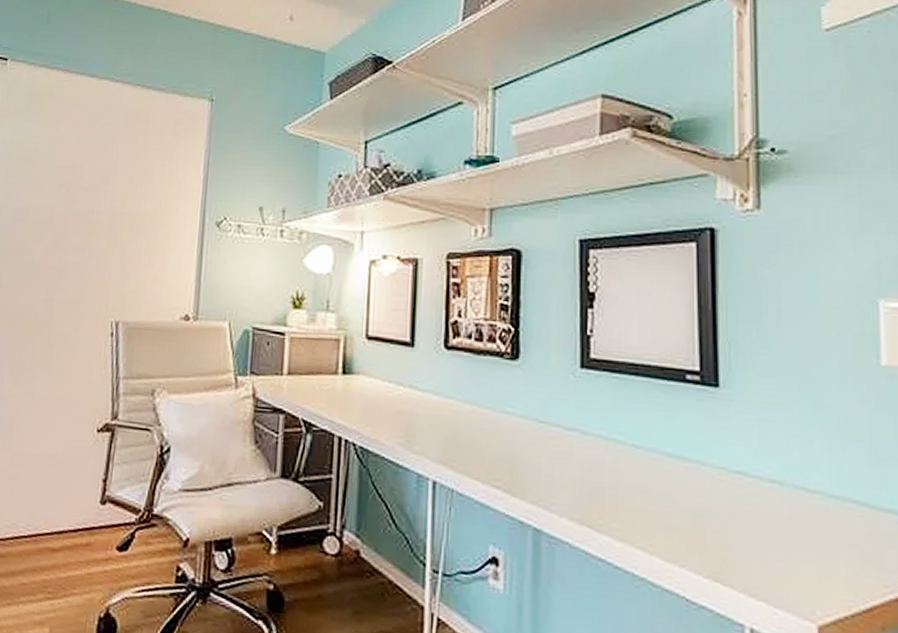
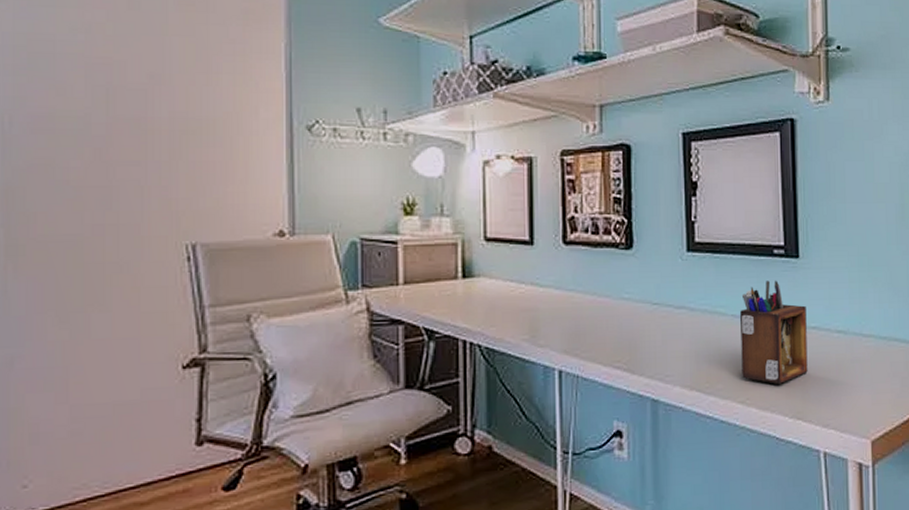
desk organizer: none [643,410,729,534] -> present [740,280,808,384]

